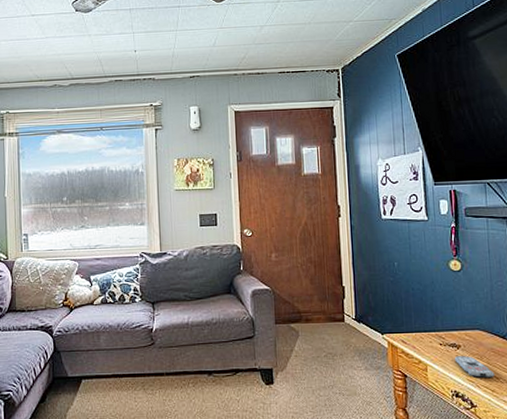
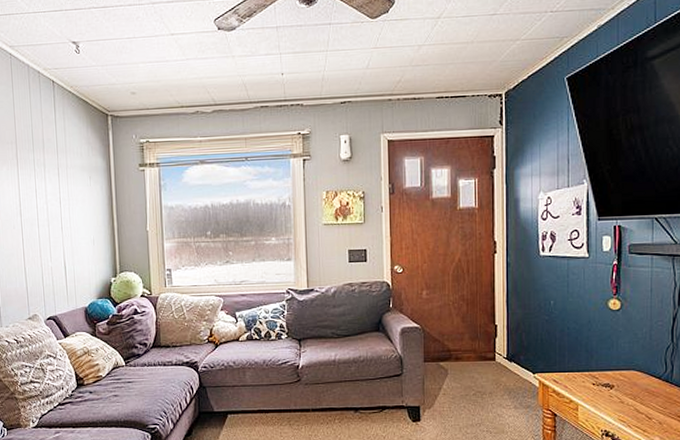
remote control: present [454,356,495,379] -> none [607,396,647,419]

